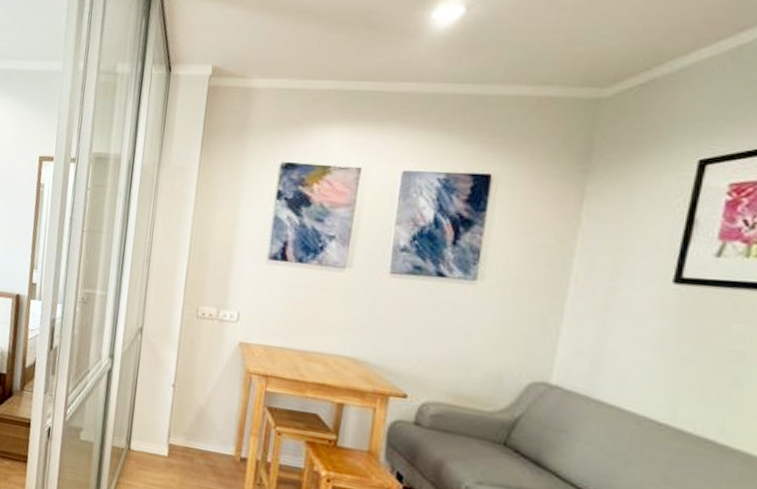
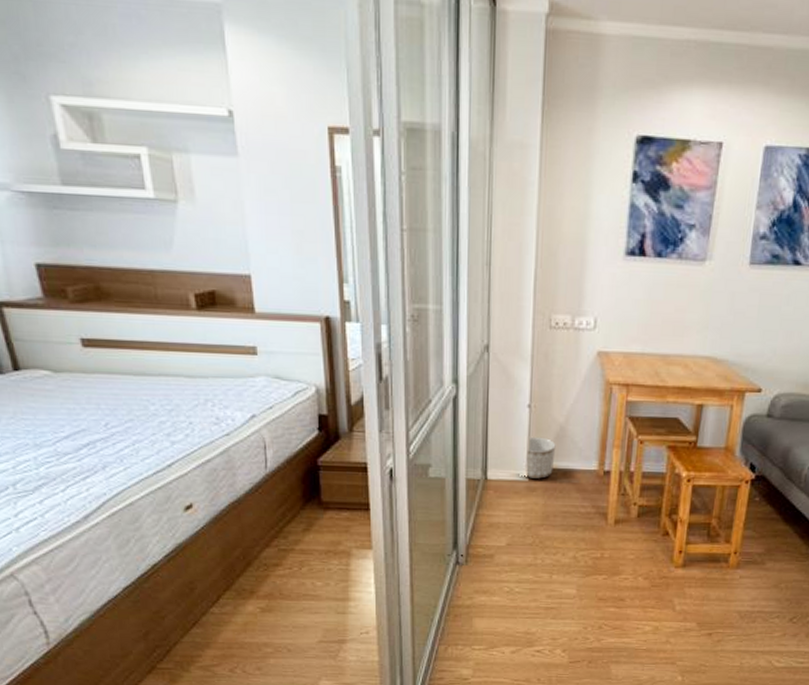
planter: none [164,414,196,456] -> present [524,436,556,479]

